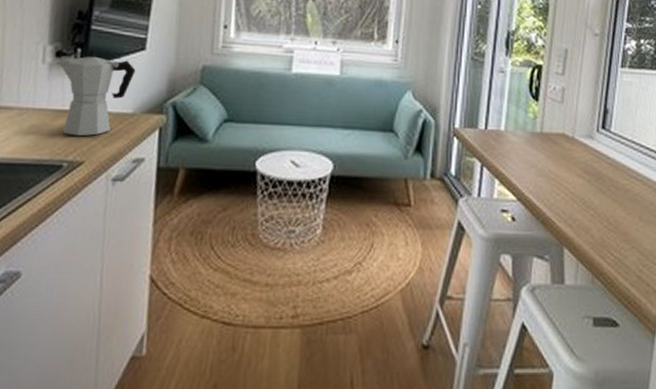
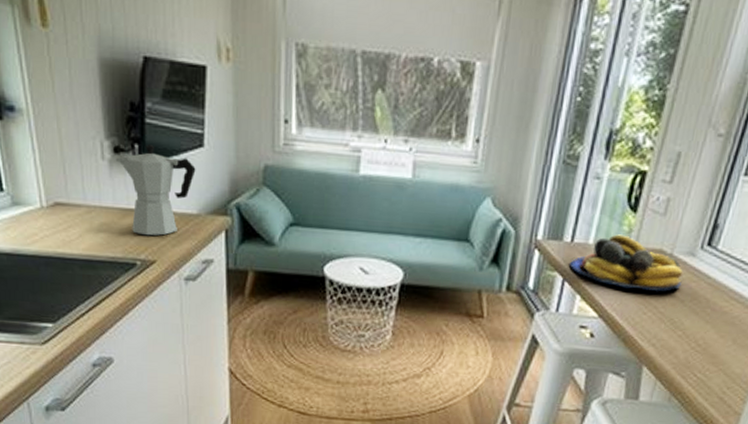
fruit bowl: none [486,121,586,172] -> present [570,234,683,291]

